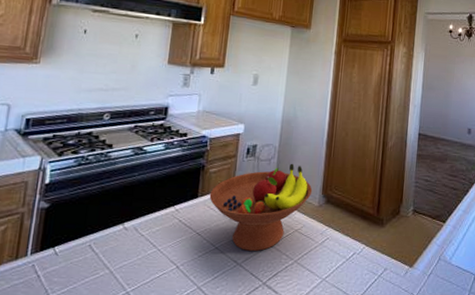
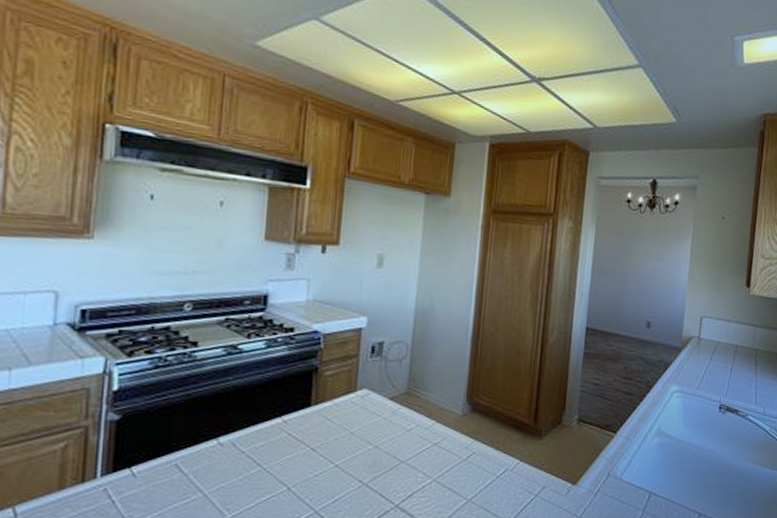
fruit bowl: present [209,163,313,252] -> none [325,364,455,470]

